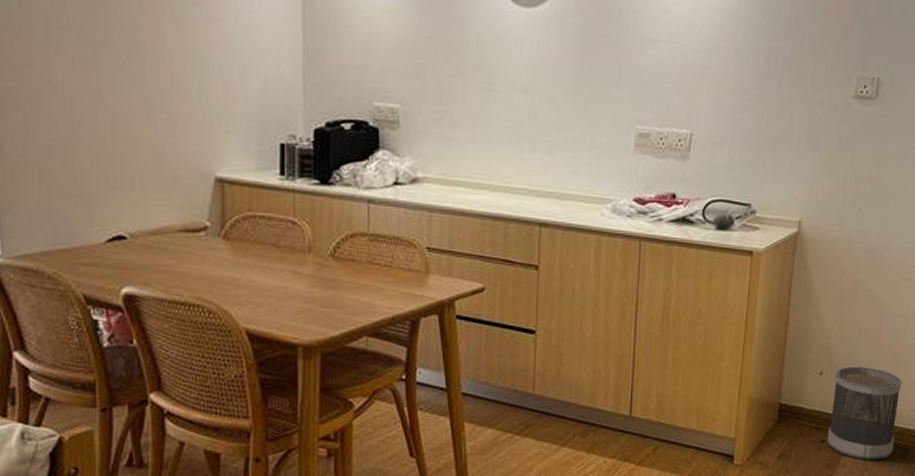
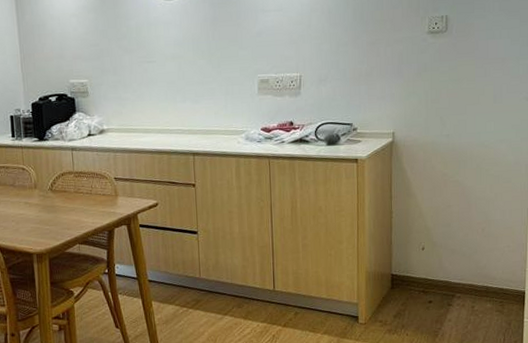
wastebasket: present [827,366,902,460] -> none [433,241,493,315]

